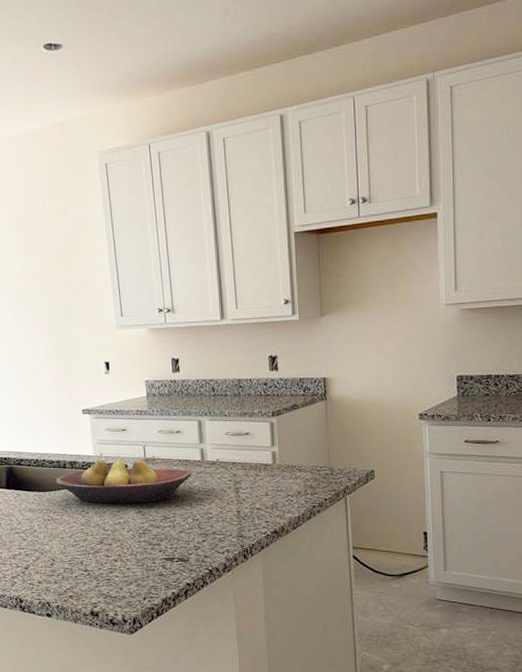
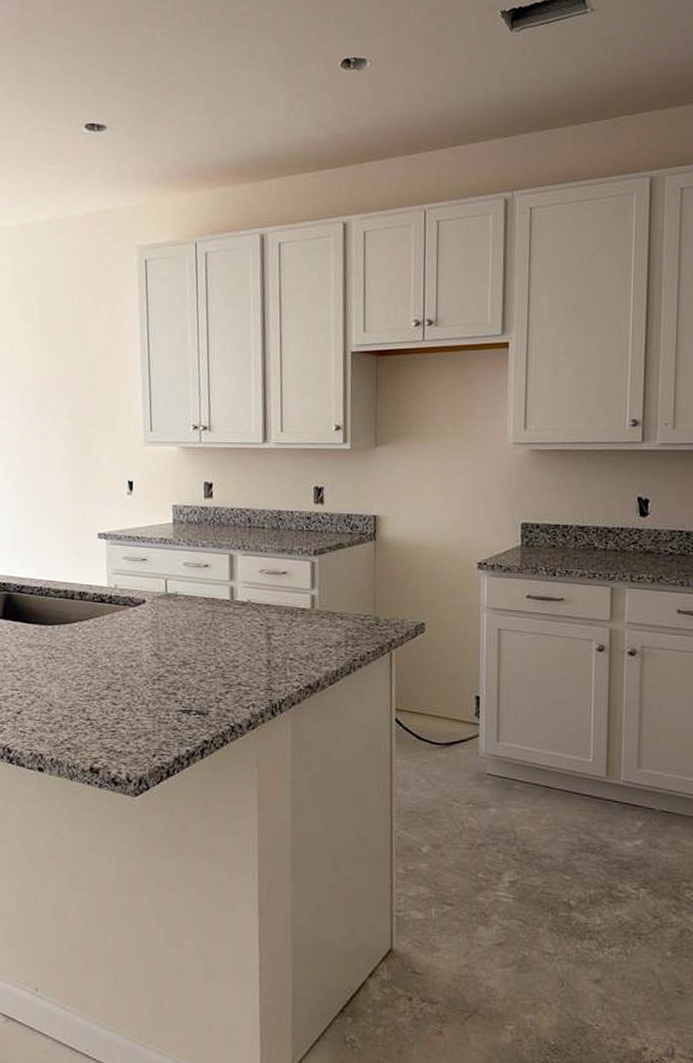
fruit bowl: present [56,459,191,504] -> none [61,592,218,645]

